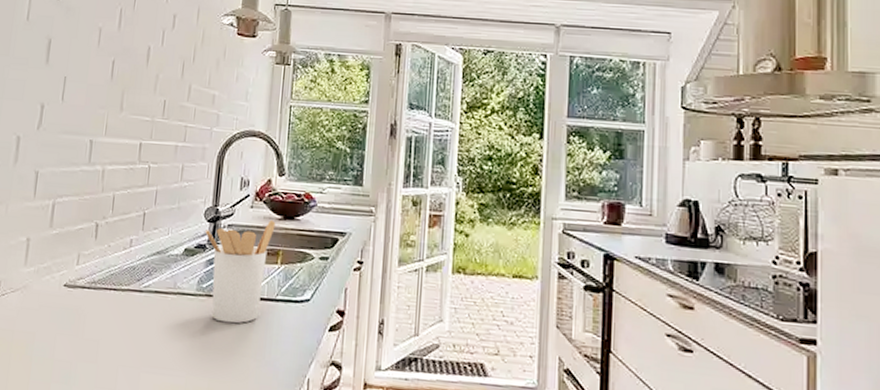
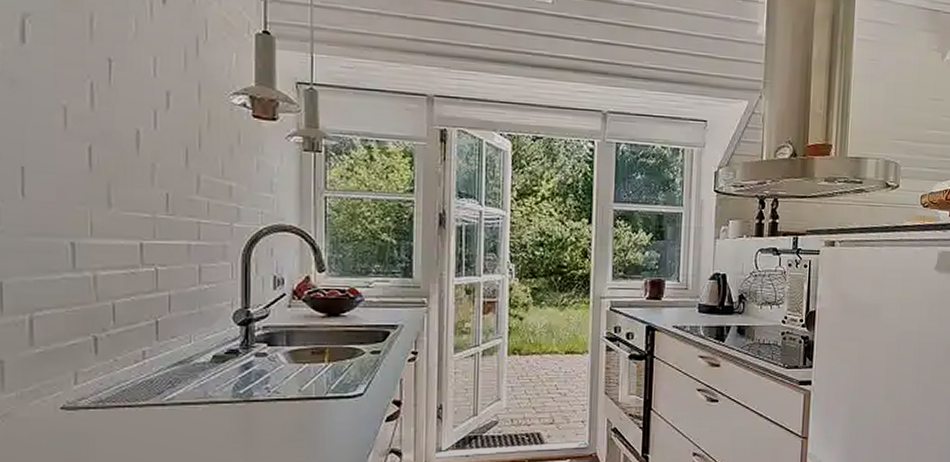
utensil holder: present [205,219,276,324] -> none [236,318,319,426]

